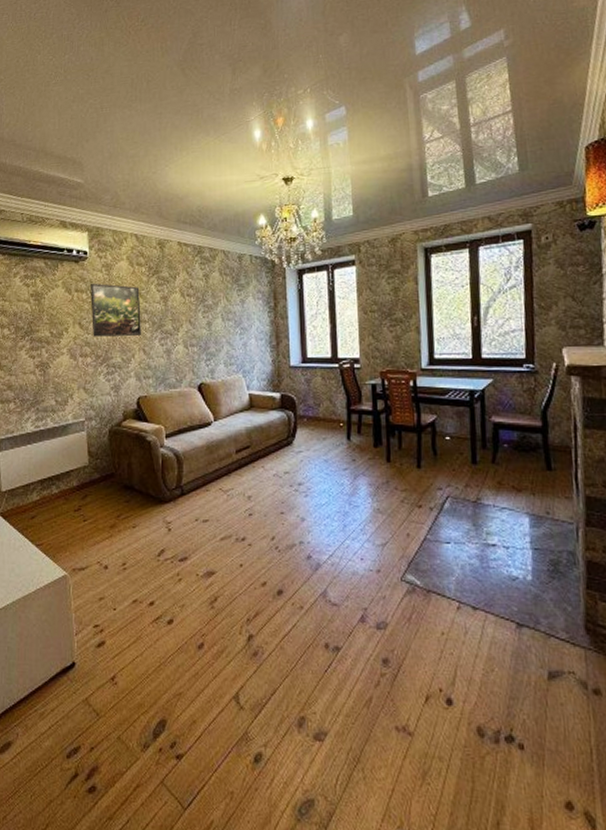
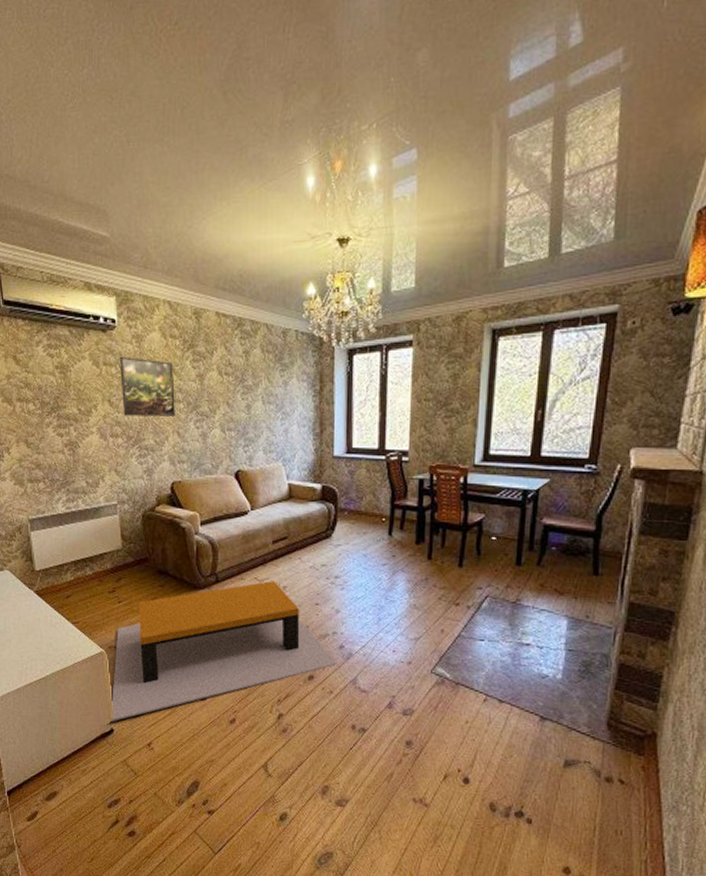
coffee table: none [72,491,306,653] -> present [110,581,338,721]

